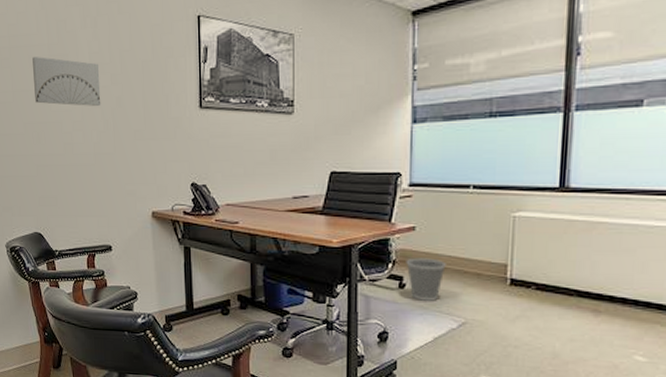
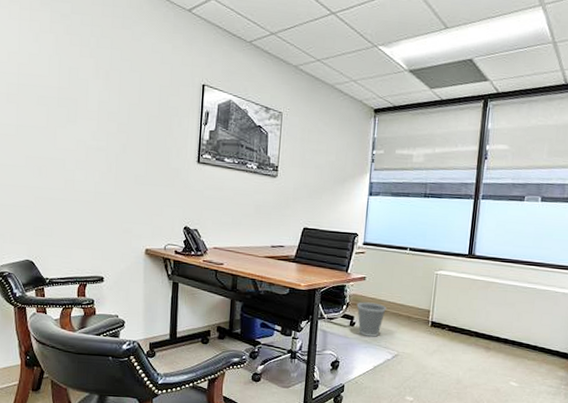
wall art: present [32,57,101,106] -> none [40,97,108,150]

